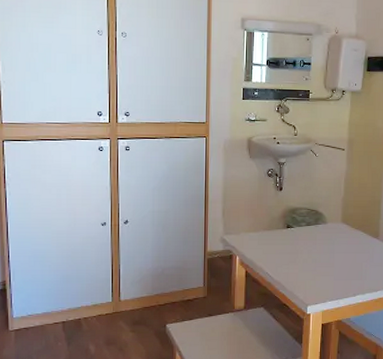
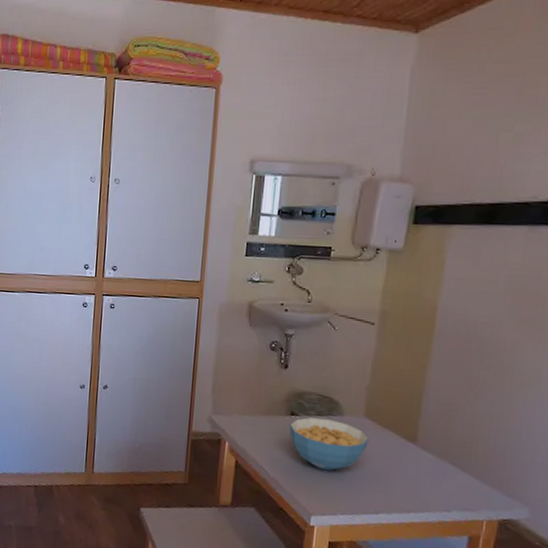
cereal bowl: none [286,227,346,269] -> present [289,417,369,471]

